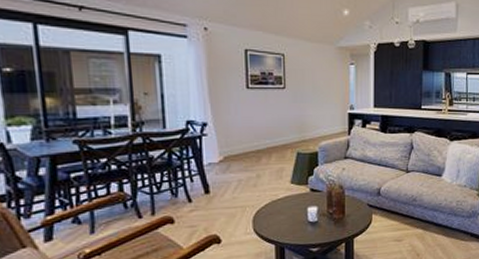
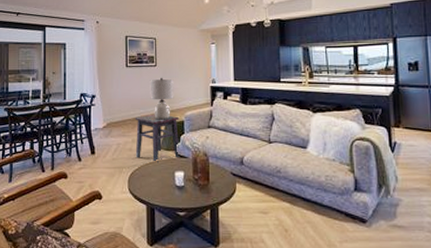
side table: none [259,145,314,200] -> present [135,114,181,163]
lamp: none [277,102,307,151] -> present [150,77,174,120]

